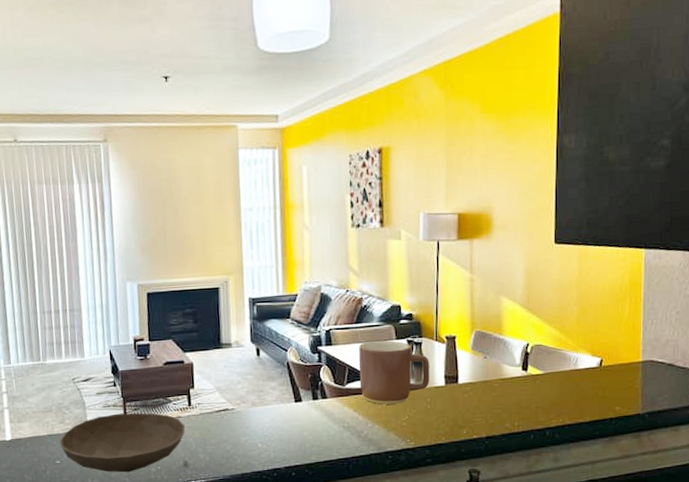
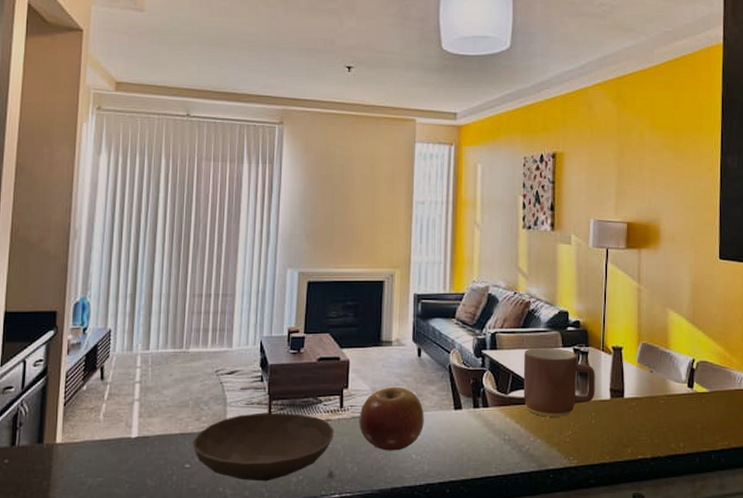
fruit: none [206,384,267,442] -> present [359,386,424,451]

